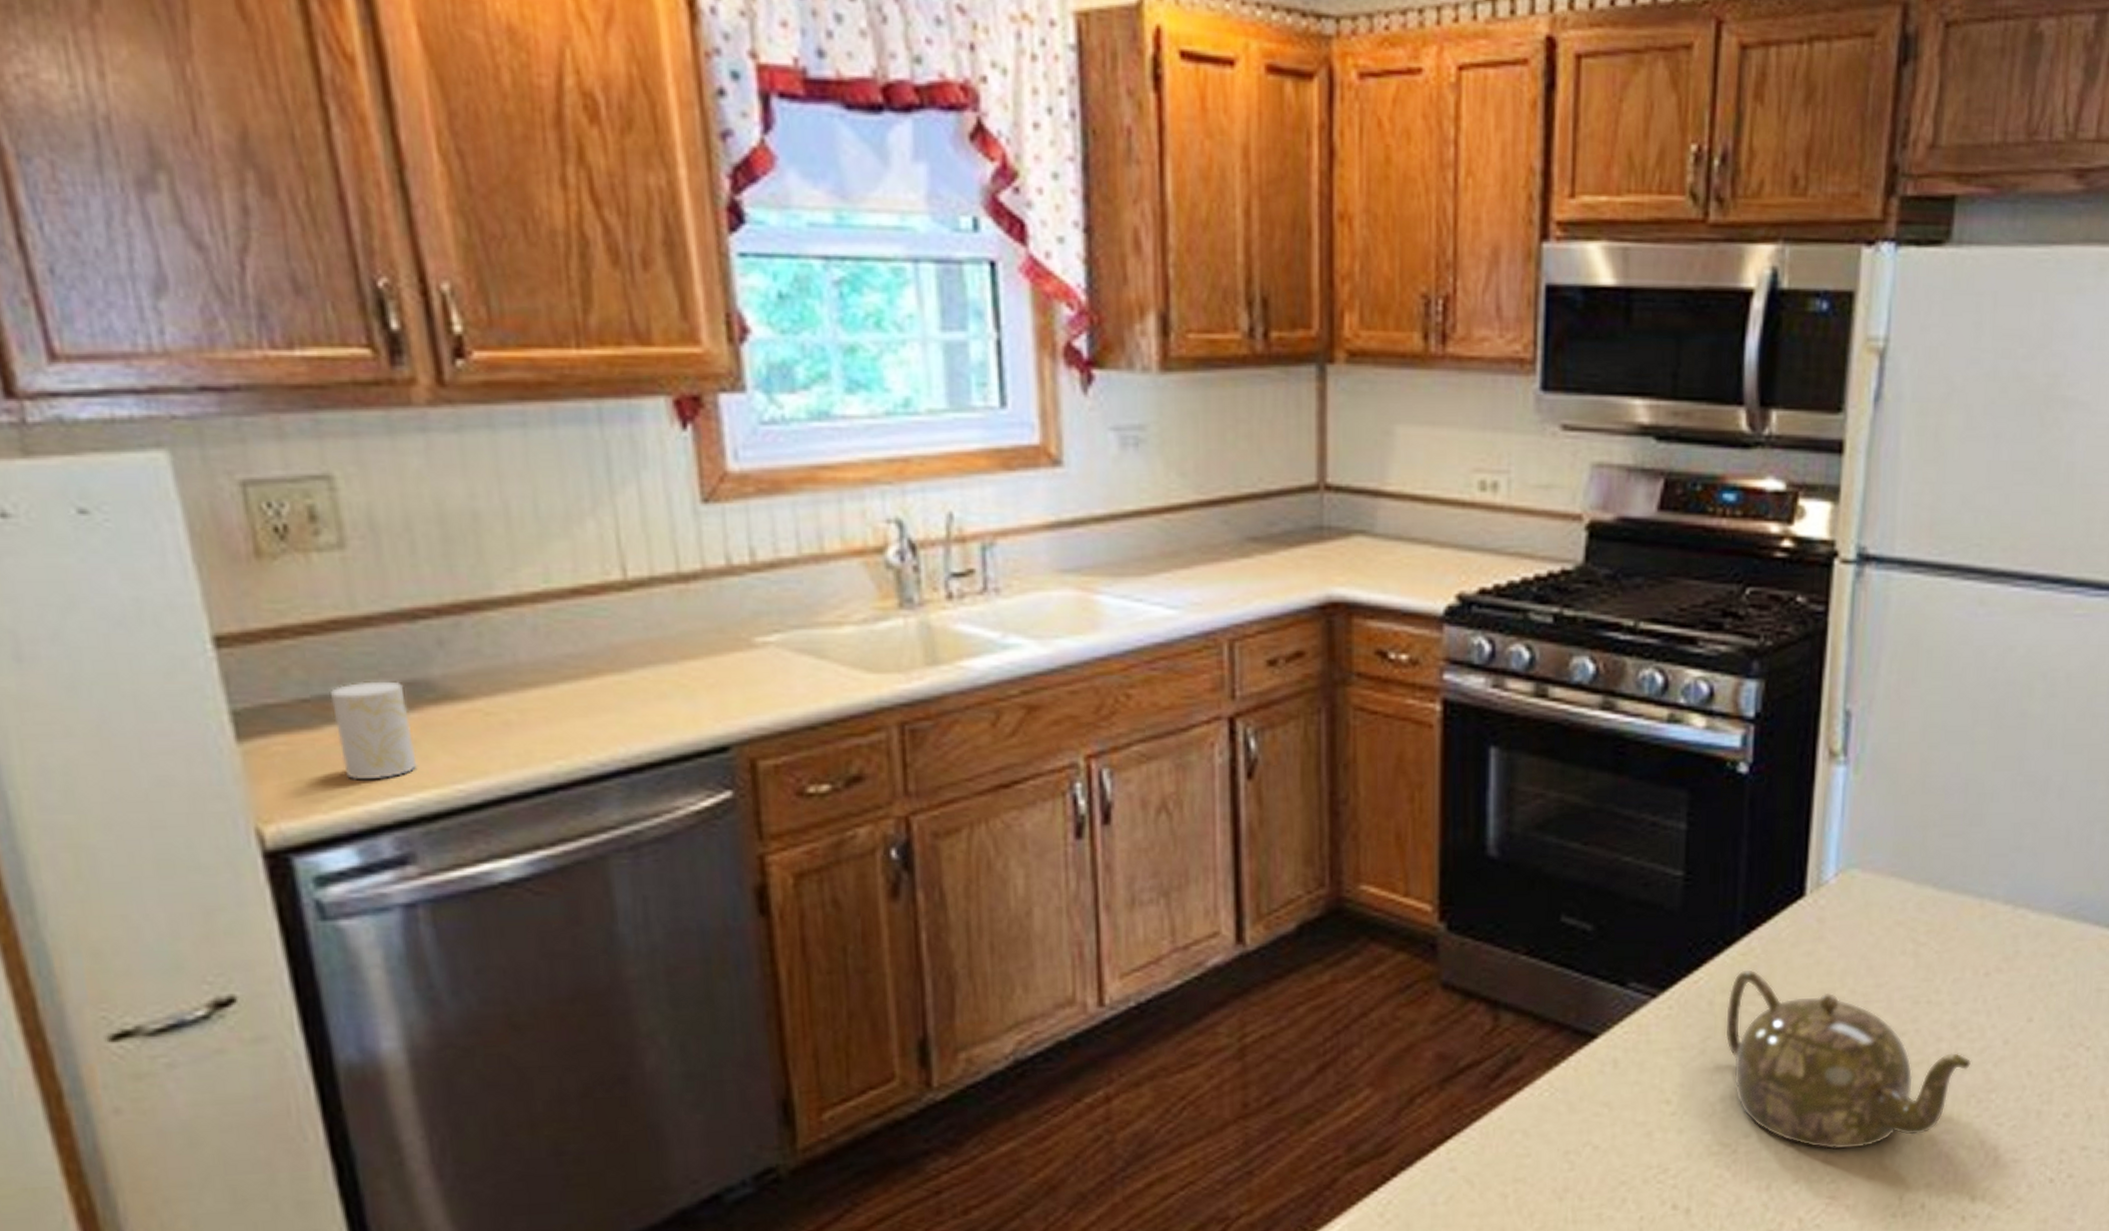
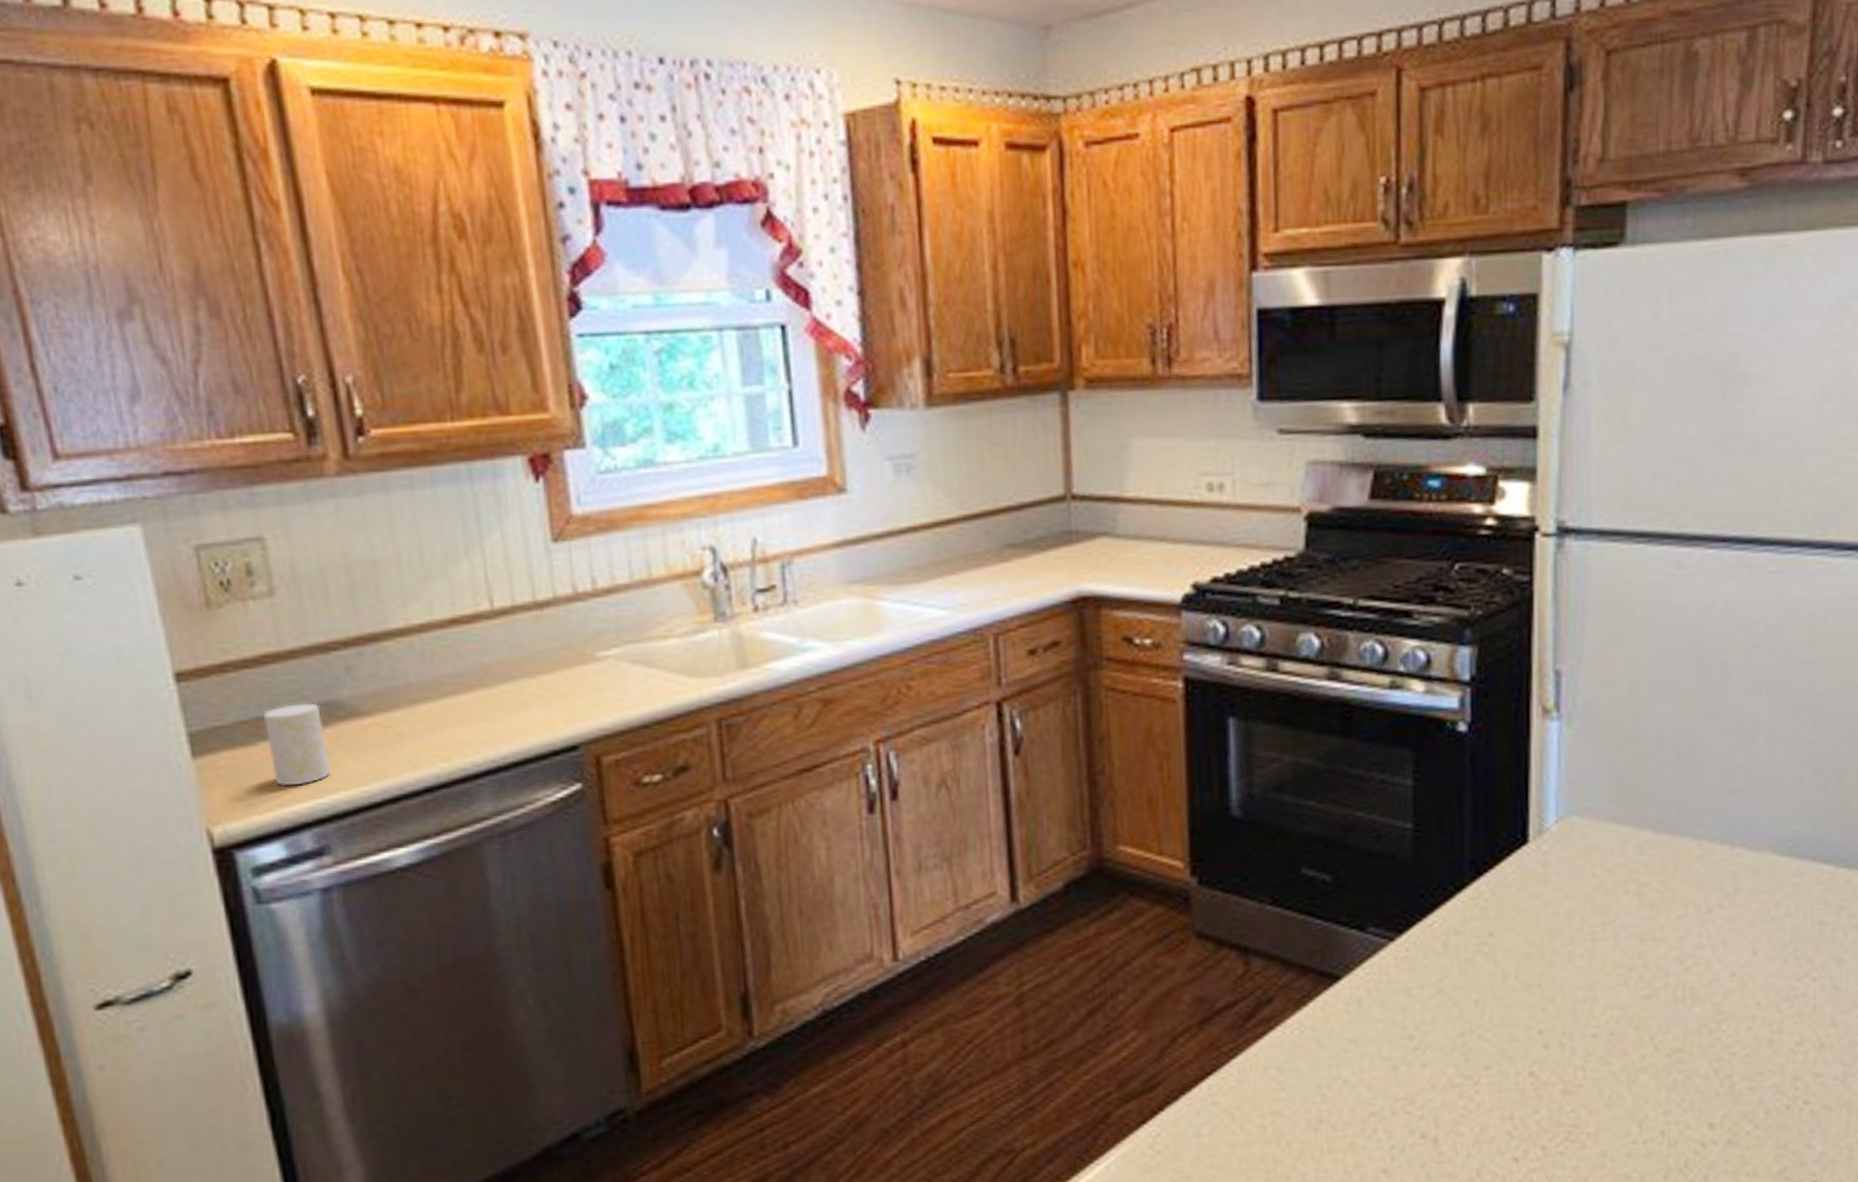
teapot: present [1725,969,1971,1150] -> none [1460,912,1699,1080]

